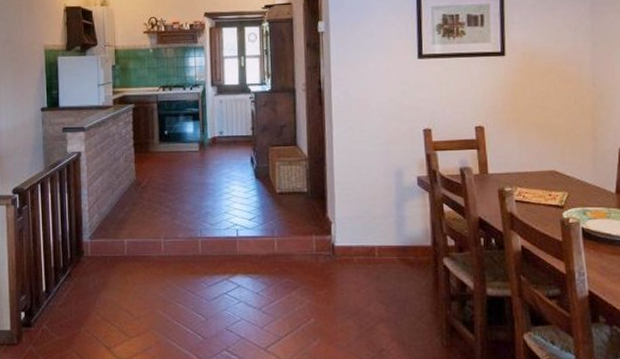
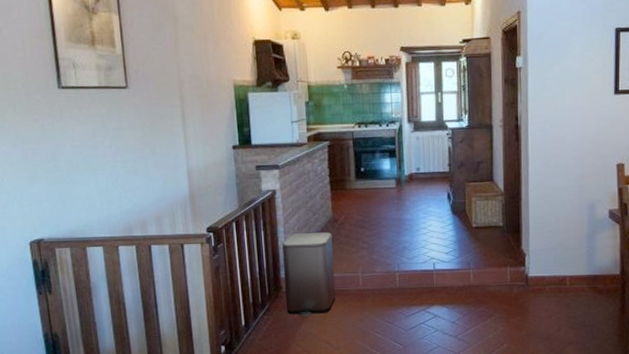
pedal bin: none [85,195,137,283] -> present [282,232,336,317]

